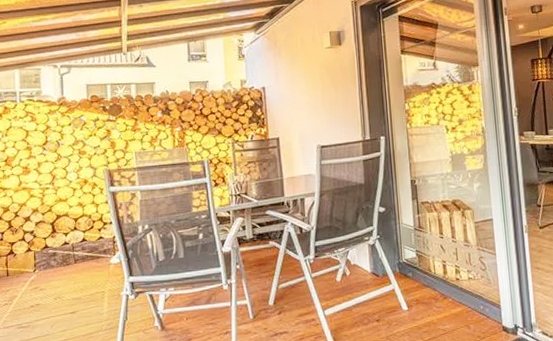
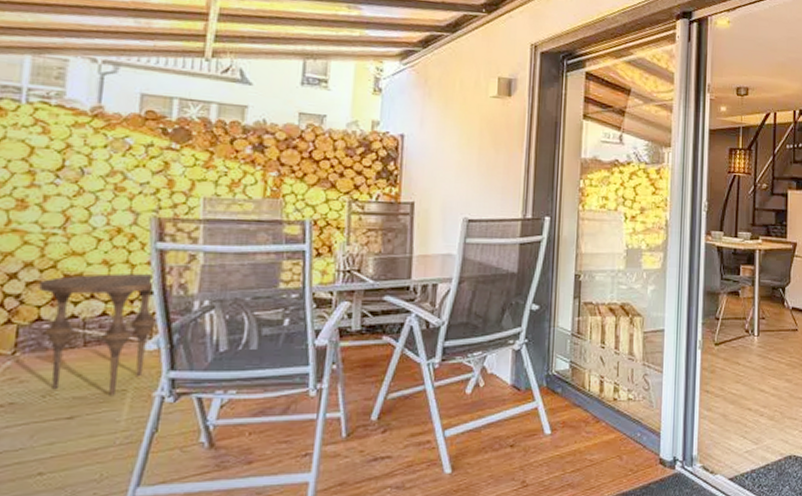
side table: none [43,210,116,297] -> present [39,273,156,396]

